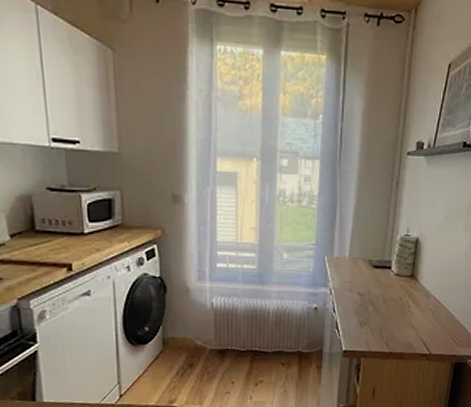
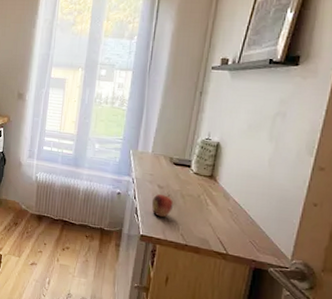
fruit: none [352,301,376,328] -> present [151,194,174,218]

